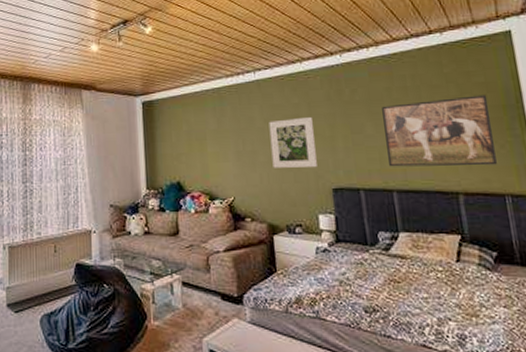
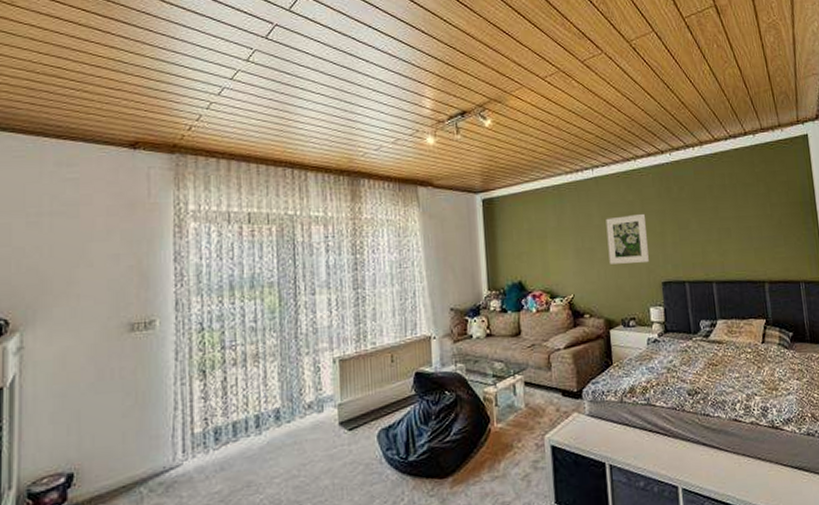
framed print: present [382,95,498,167] -> none [705,192,795,260]

